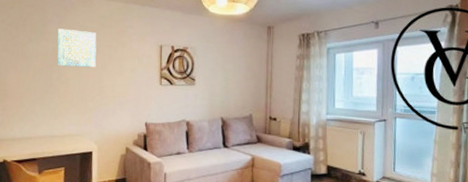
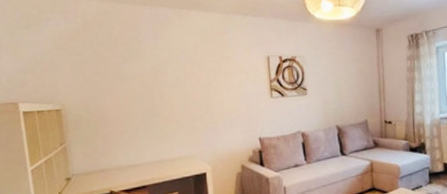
wall art: present [57,28,97,68] -> none [154,45,201,87]

